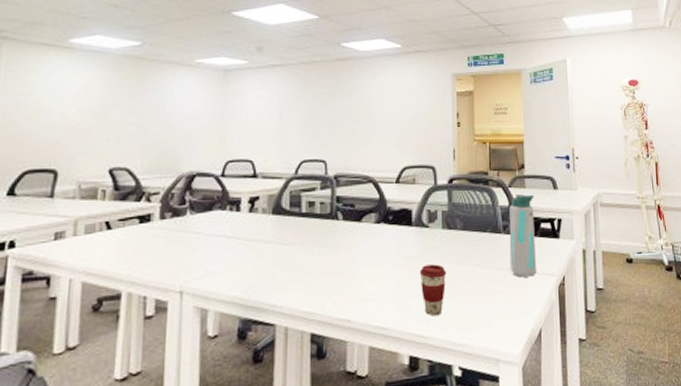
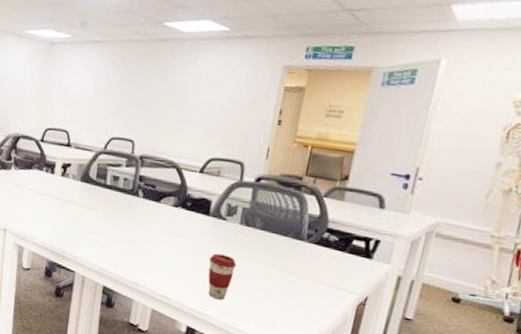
water bottle: present [508,194,538,277] -> none [306,206,353,289]

